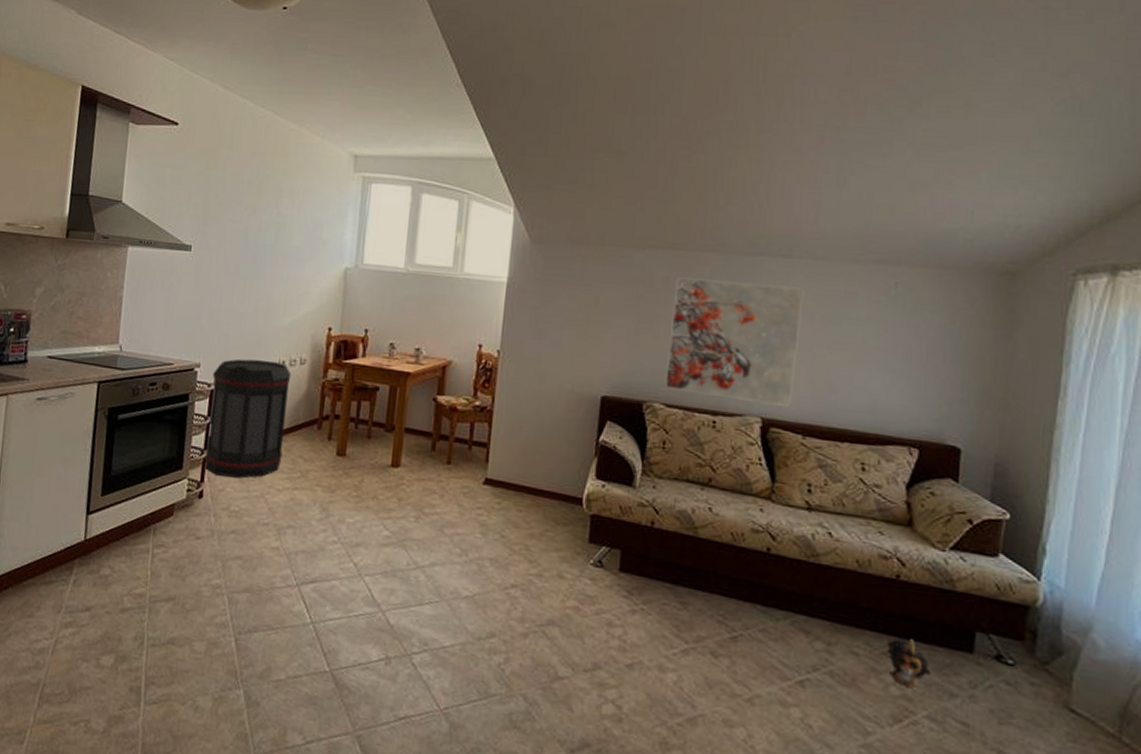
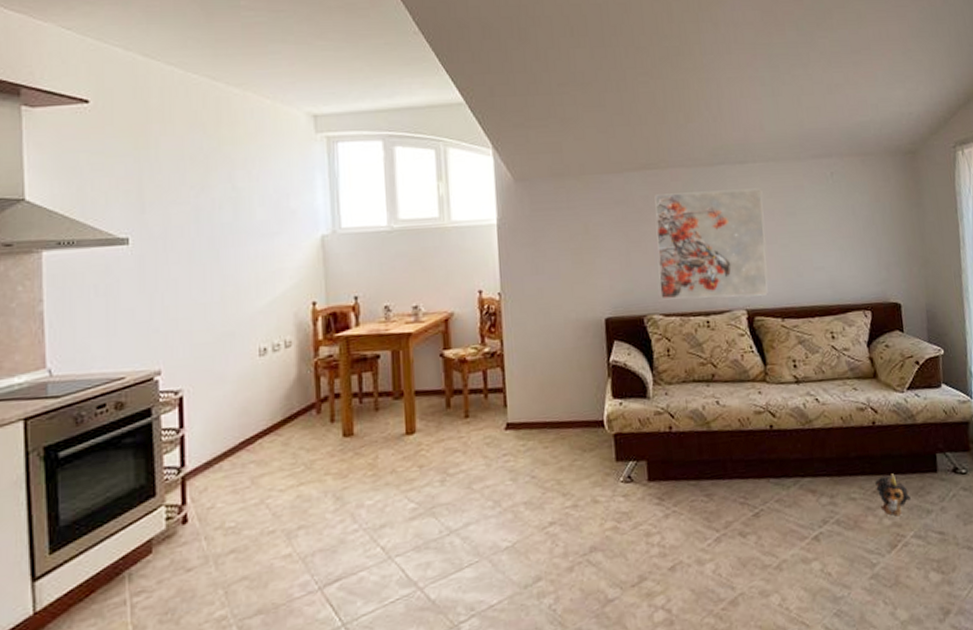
trash can: present [203,358,292,479] -> none [179,350,280,493]

